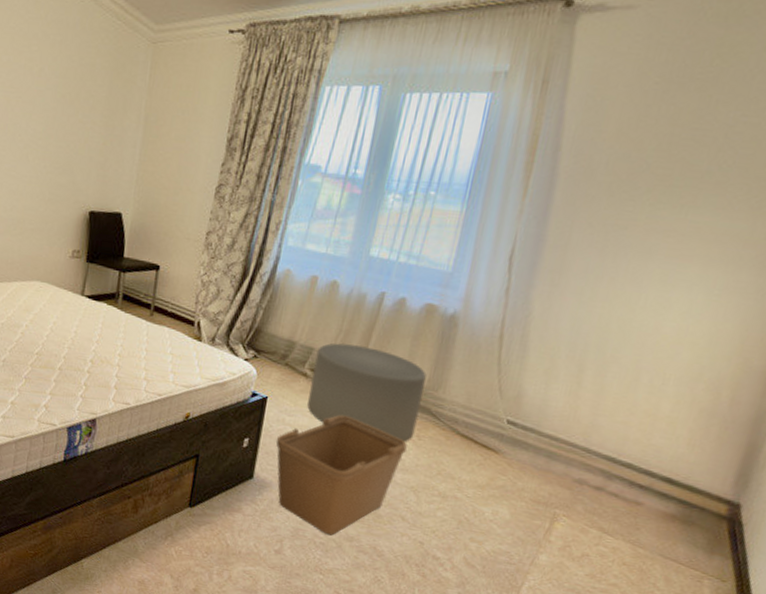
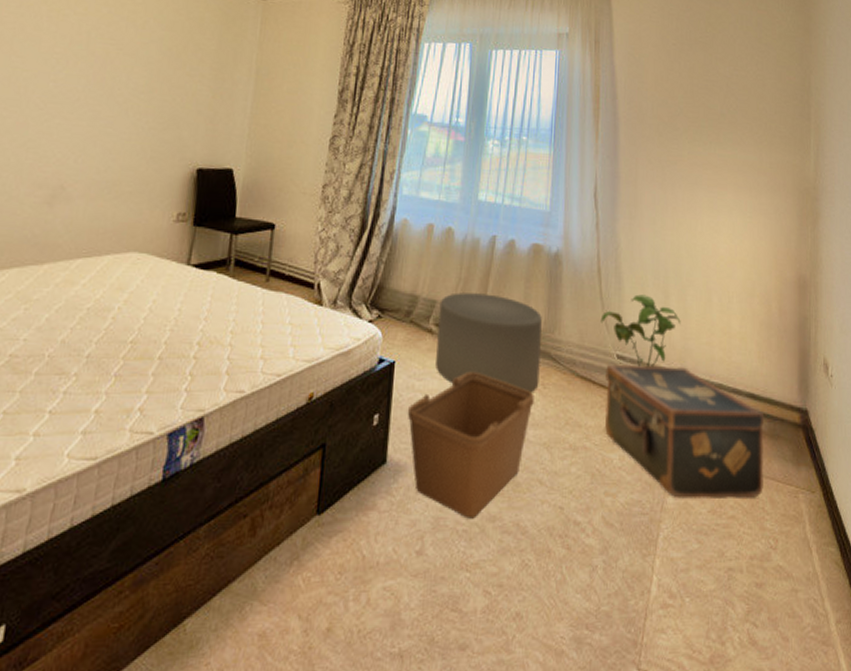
suitcase: none [480,427,680,574] -> present [604,364,765,499]
house plant: none [493,364,594,438] -> present [600,294,681,368]

